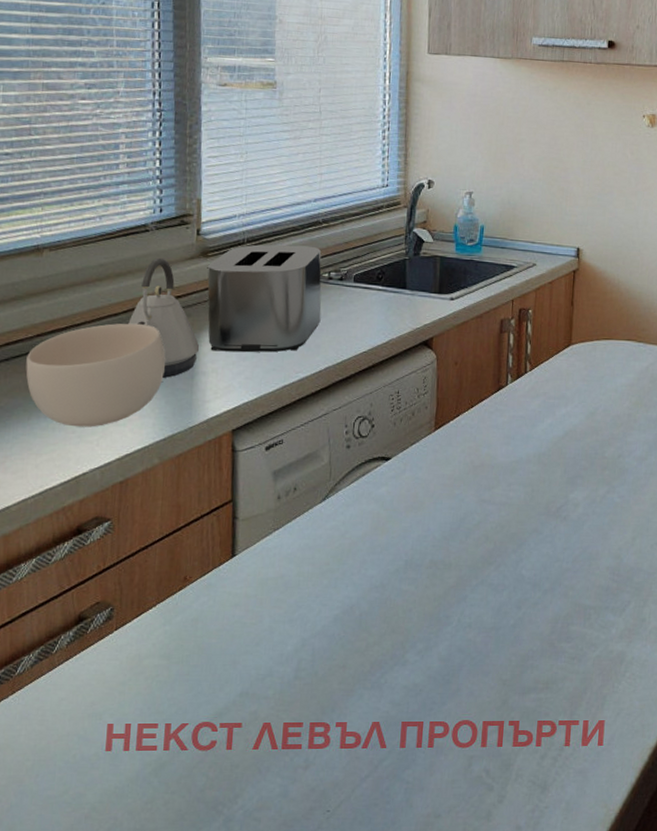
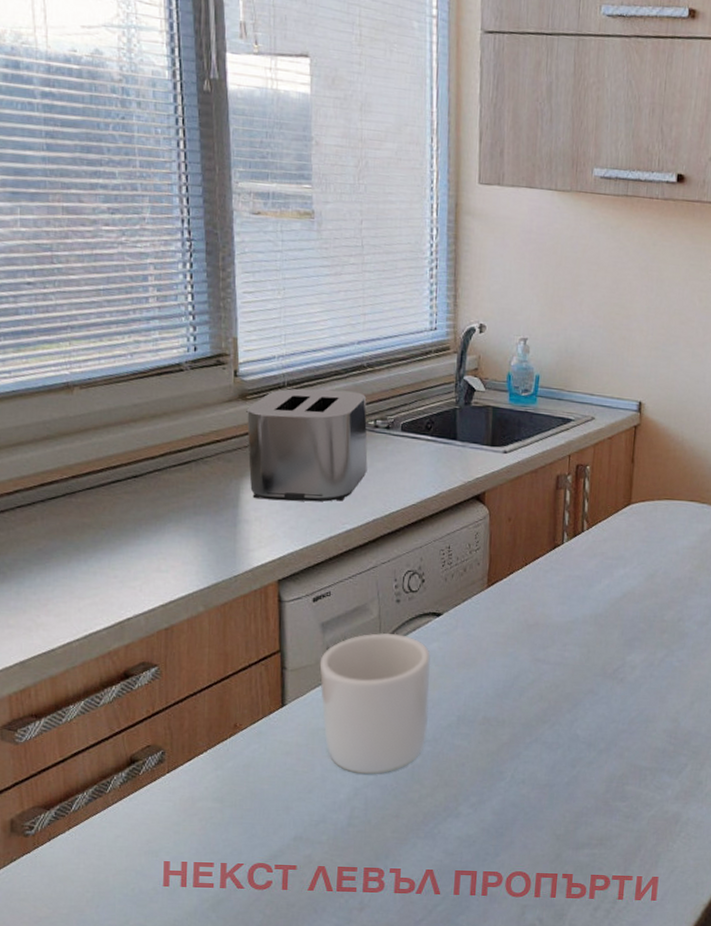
bowl: present [25,323,166,427] -> none [63,467,206,573]
kettle: present [128,257,199,379] -> none [166,399,241,526]
mug: none [270,478,380,624] -> present [319,632,431,775]

